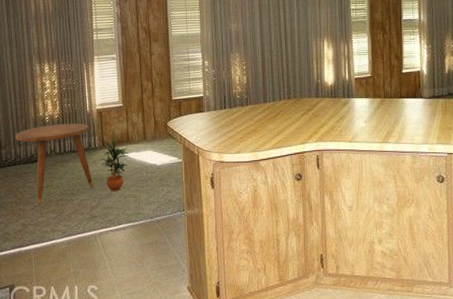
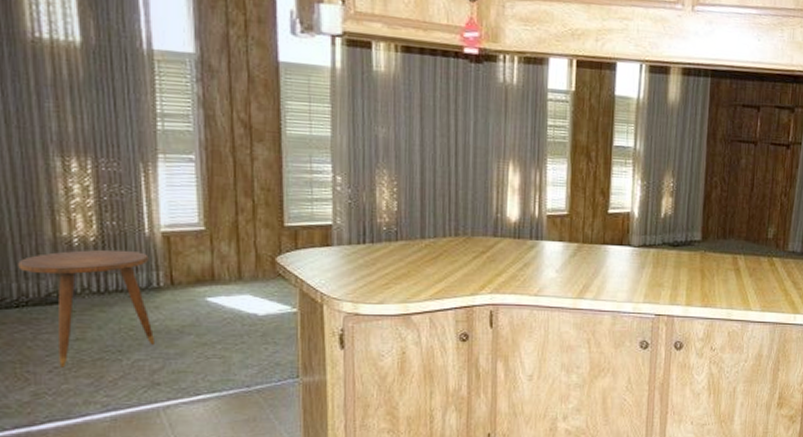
potted plant: present [99,138,130,192] -> none [165,275,215,350]

